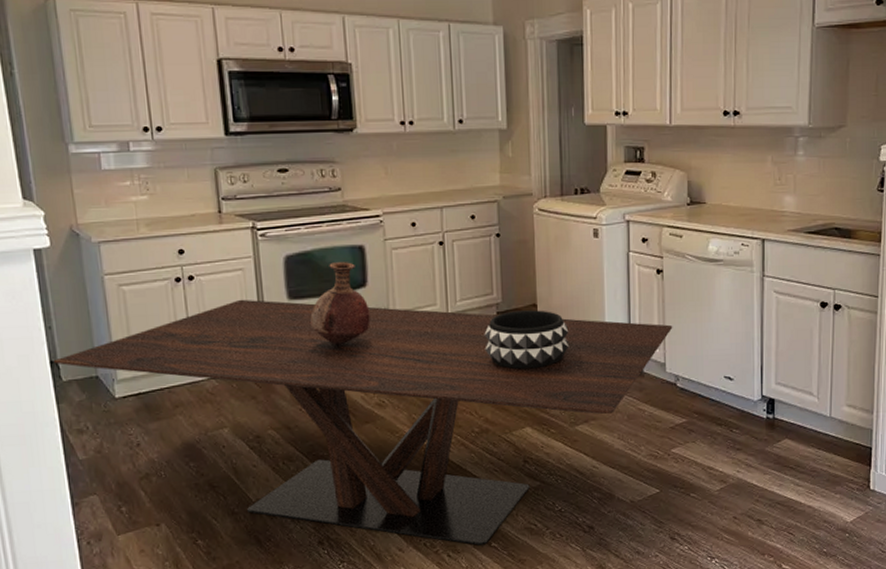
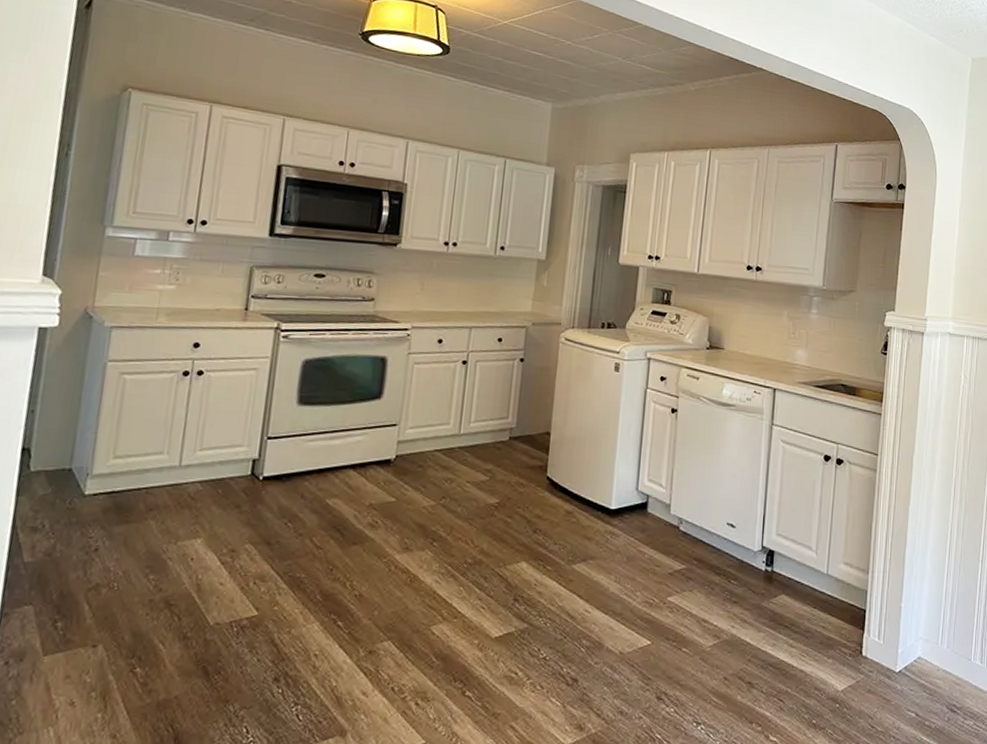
dining table: present [53,299,673,545] -> none [25,399,682,694]
vase: present [310,262,371,346] -> none [315,371,381,458]
decorative bowl: present [484,310,570,370] -> none [491,437,579,500]

